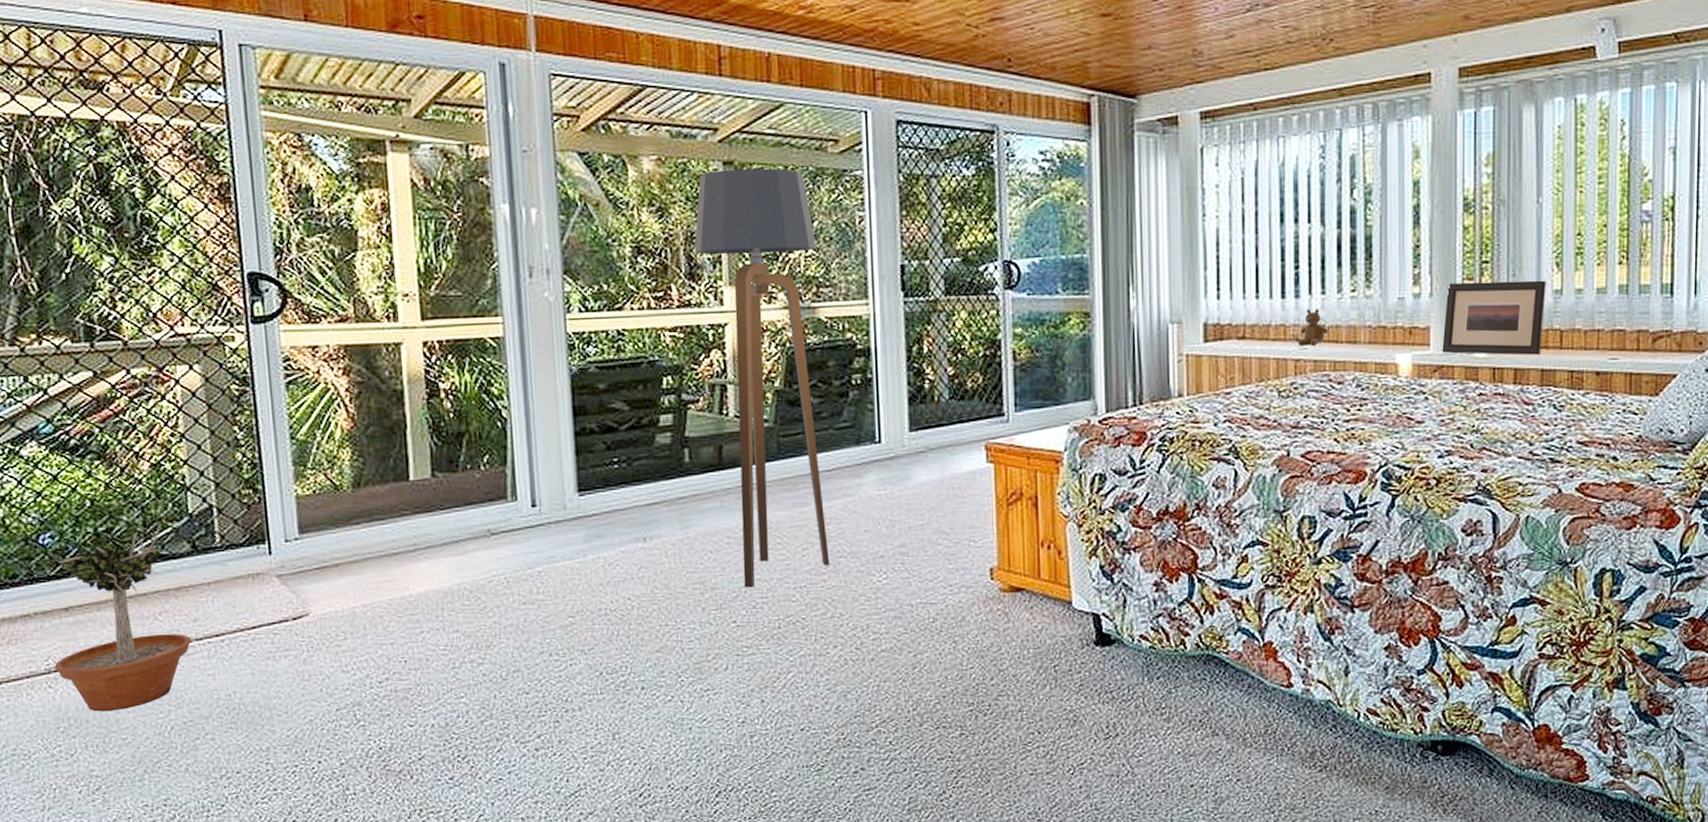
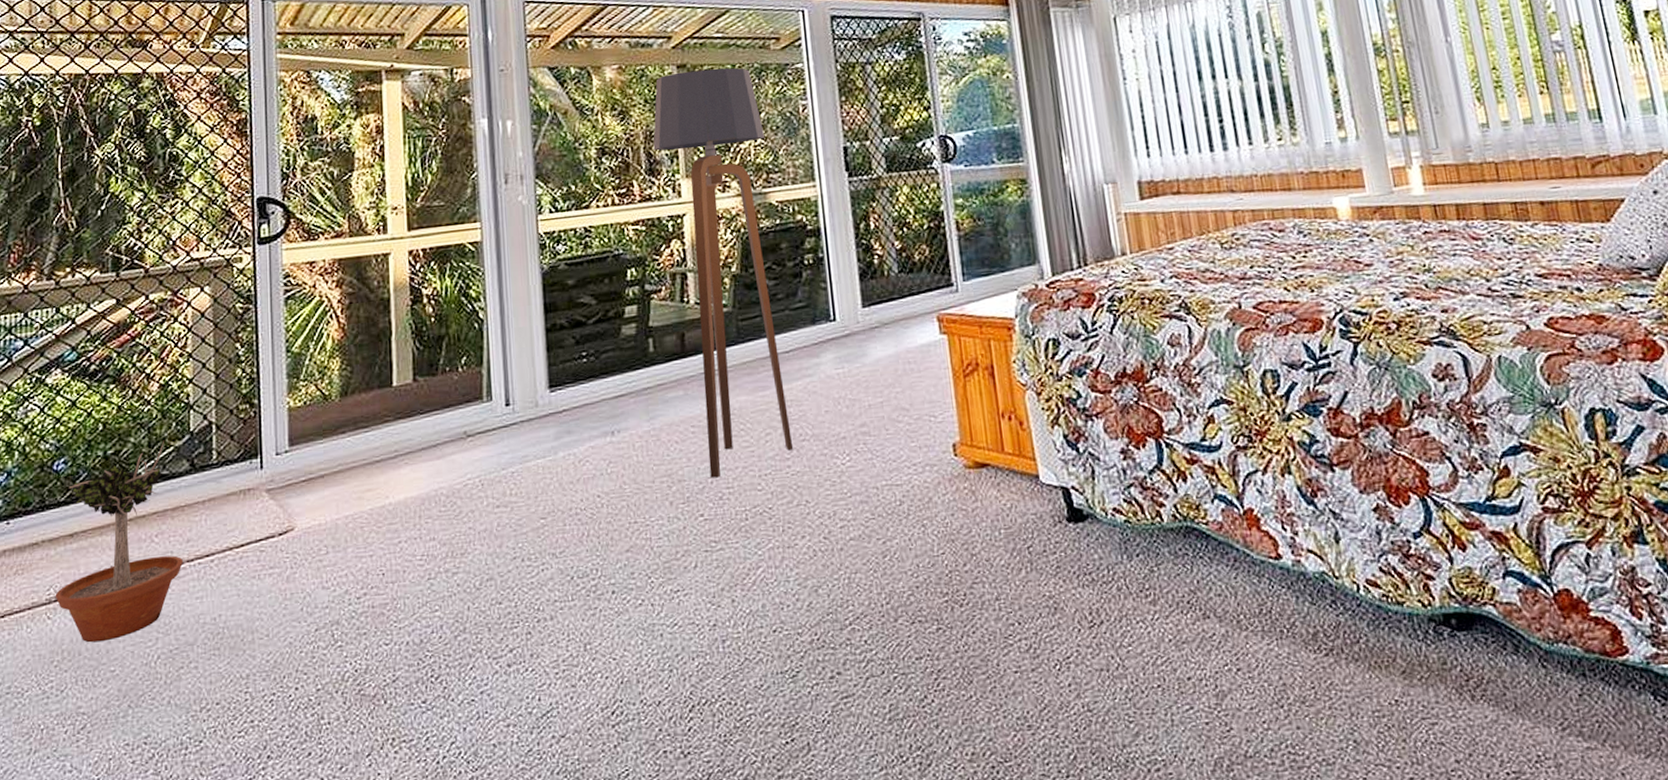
teddy bear: present [1298,309,1328,347] -> none [1233,159,1261,197]
picture frame: present [1442,280,1546,355] -> none [1372,115,1479,194]

